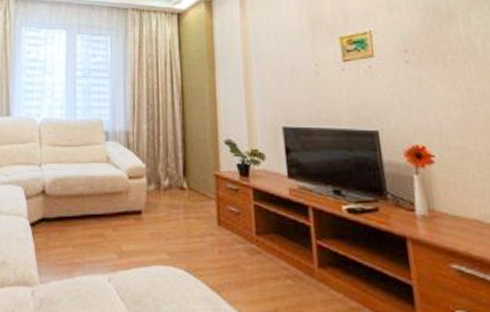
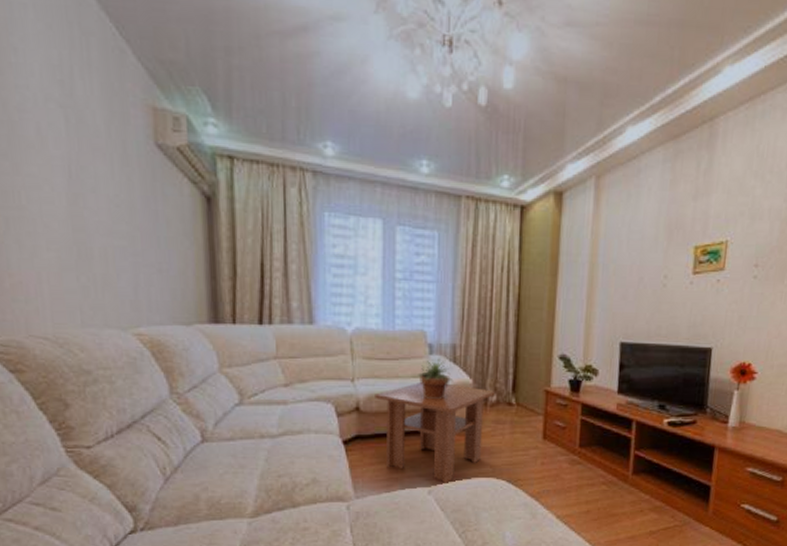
coffee table: none [59,167,166,272] -> present [375,382,494,484]
potted plant: none [95,144,128,184] -> present [417,358,454,400]

